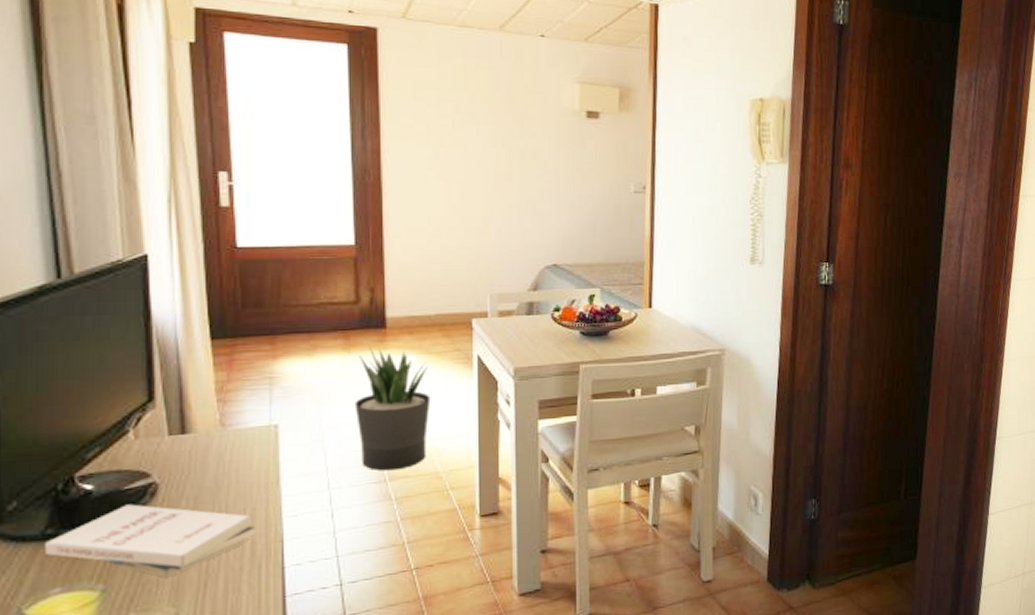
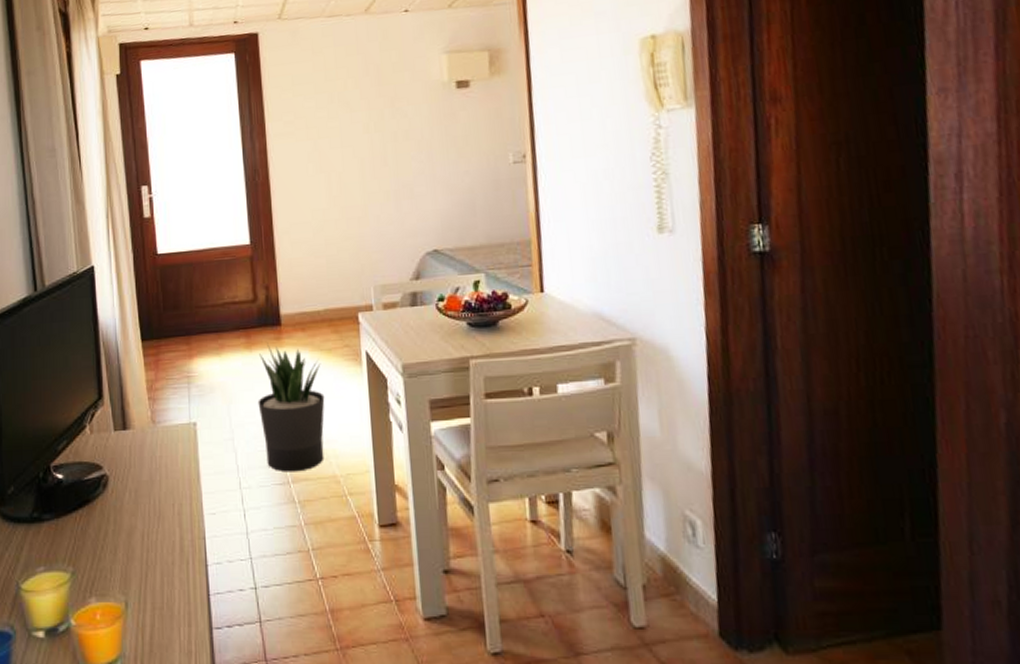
books: present [44,504,256,578] -> none [32,494,183,566]

